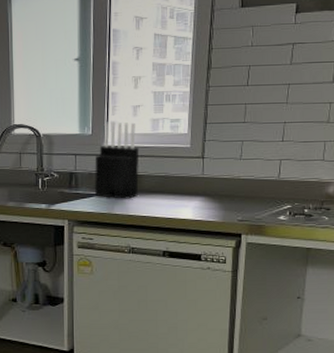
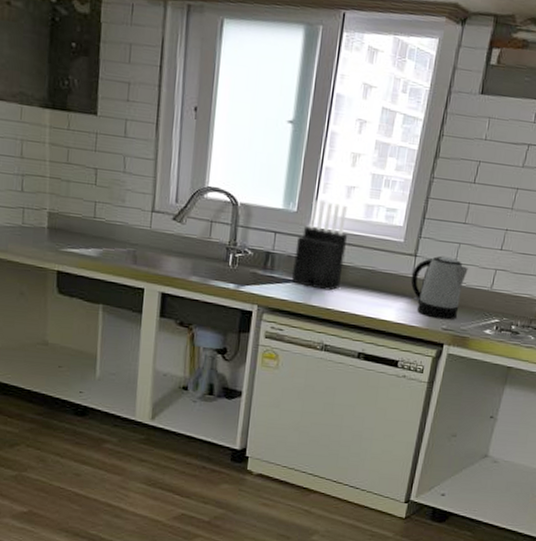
kettle: none [202,154,254,212] -> present [410,255,468,320]

